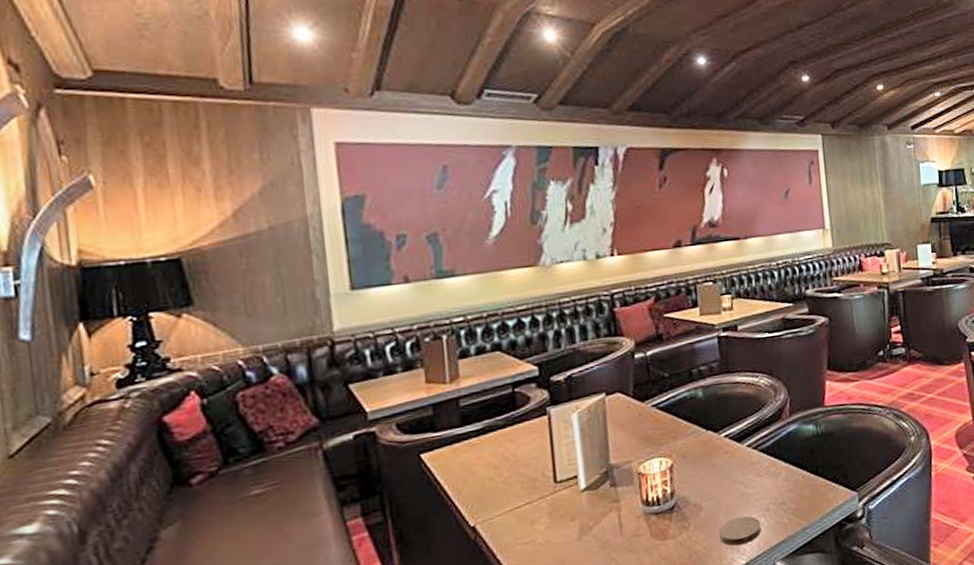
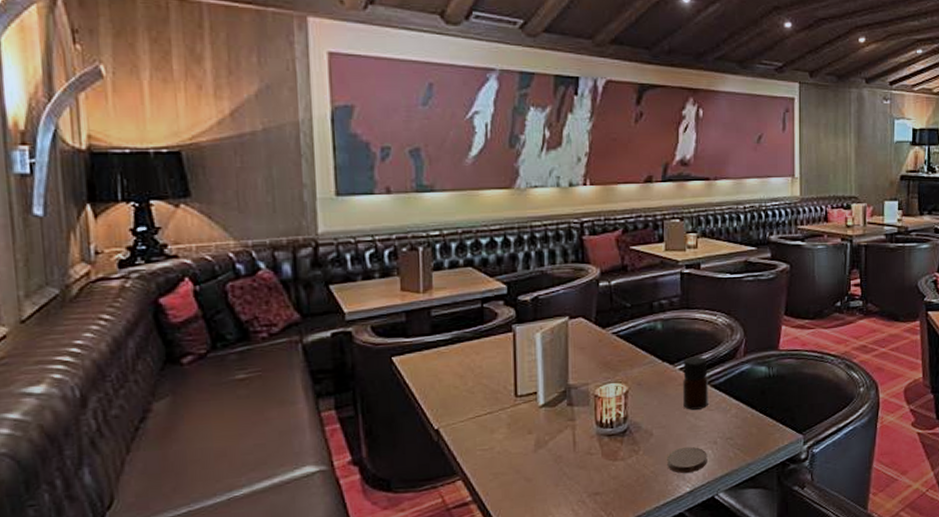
bottle: none [727,421,757,478] -> present [683,356,708,410]

